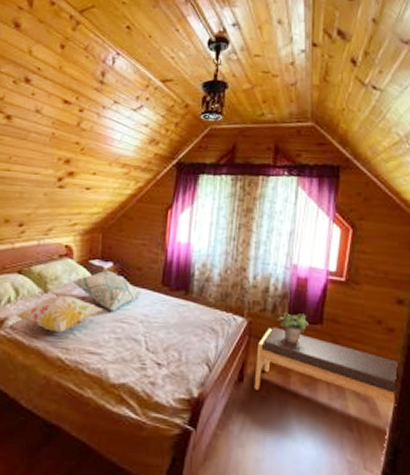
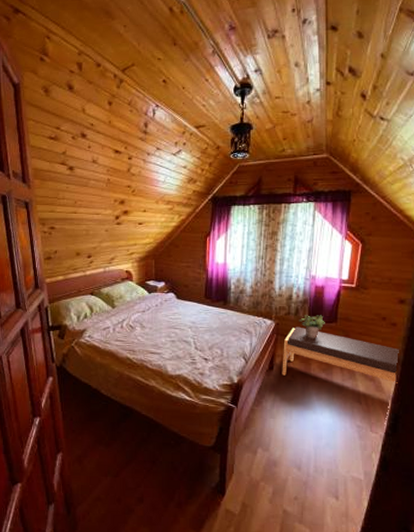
decorative pillow: present [15,295,103,333] -> none [91,310,160,339]
decorative pillow: present [72,270,142,312] -> none [134,289,189,321]

